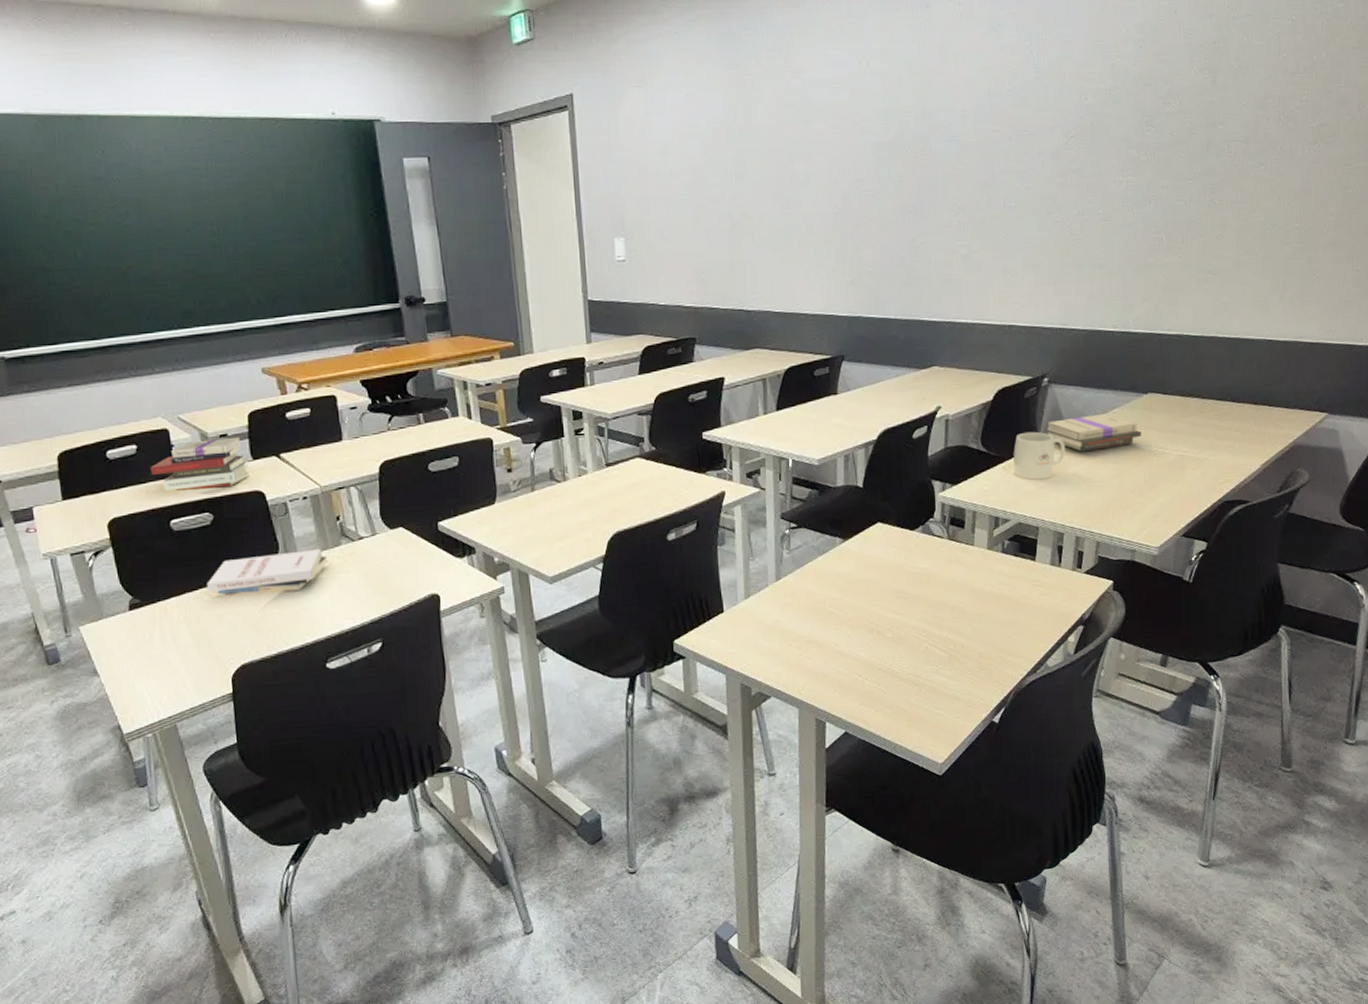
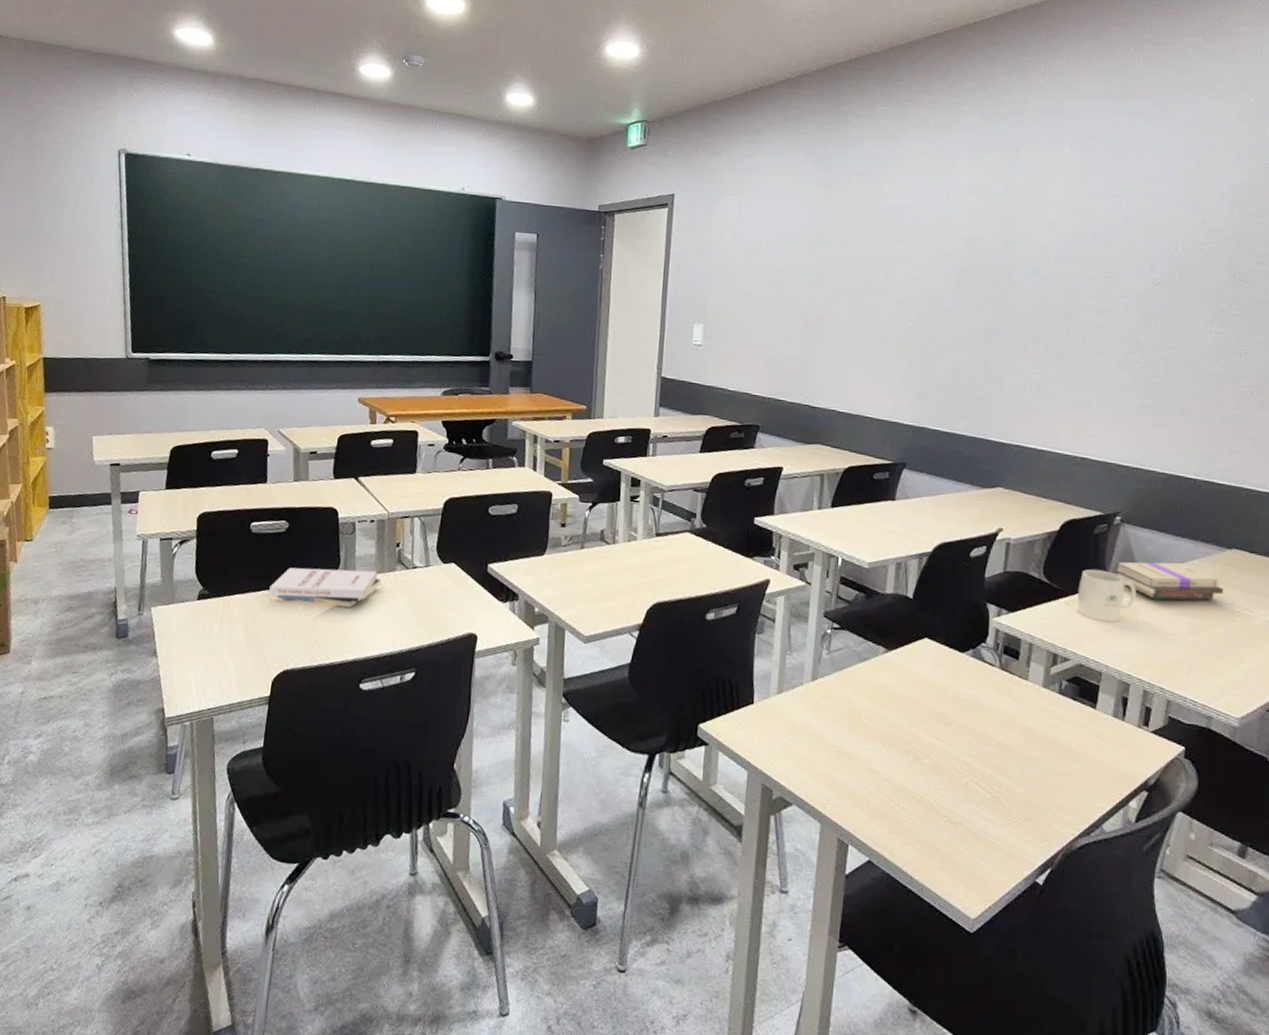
books: present [150,436,250,491] -> none [244,454,329,500]

